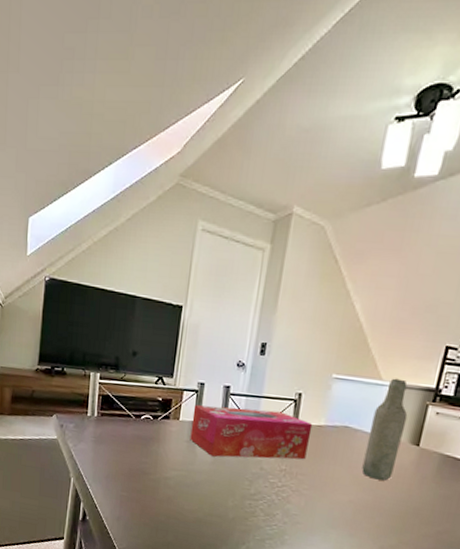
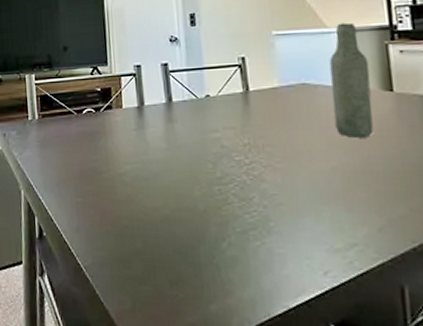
tissue box: present [190,405,313,460] -> none [134,80,268,141]

